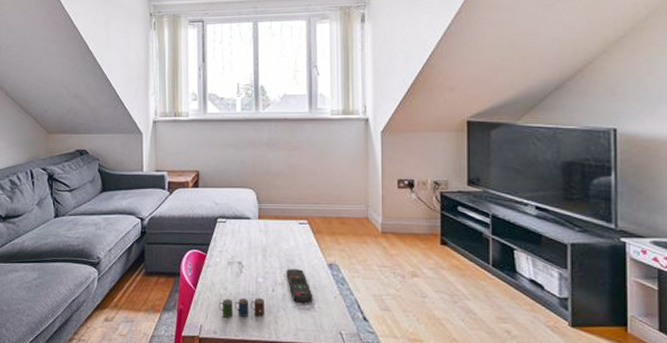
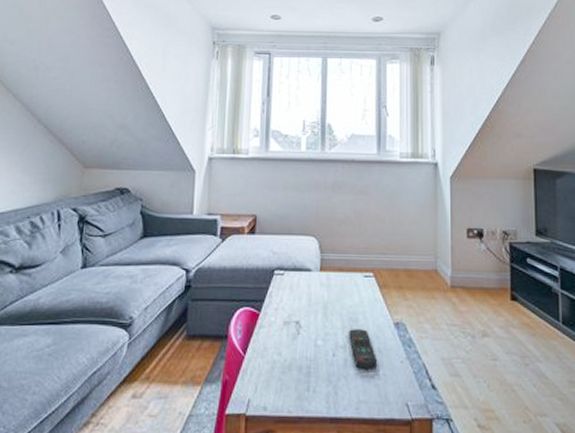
cup: present [219,298,264,317] -> none [271,365,323,389]

